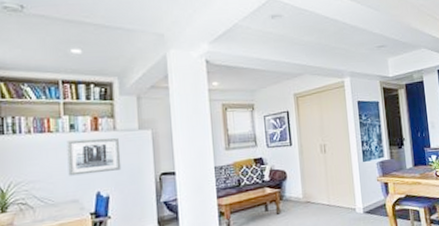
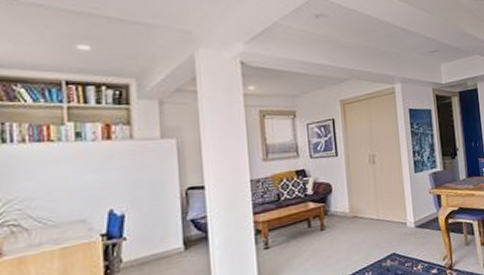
wall art: present [67,137,122,176] -> none [71,147,140,192]

